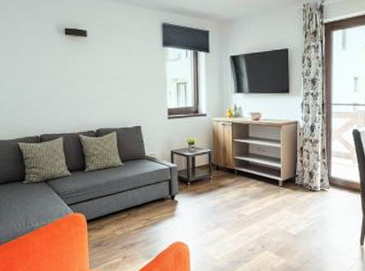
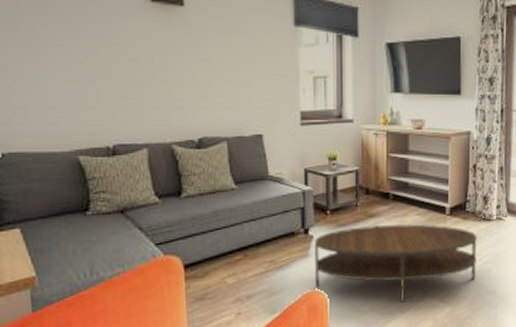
coffee table: none [179,192,305,254] -> present [315,223,477,303]

